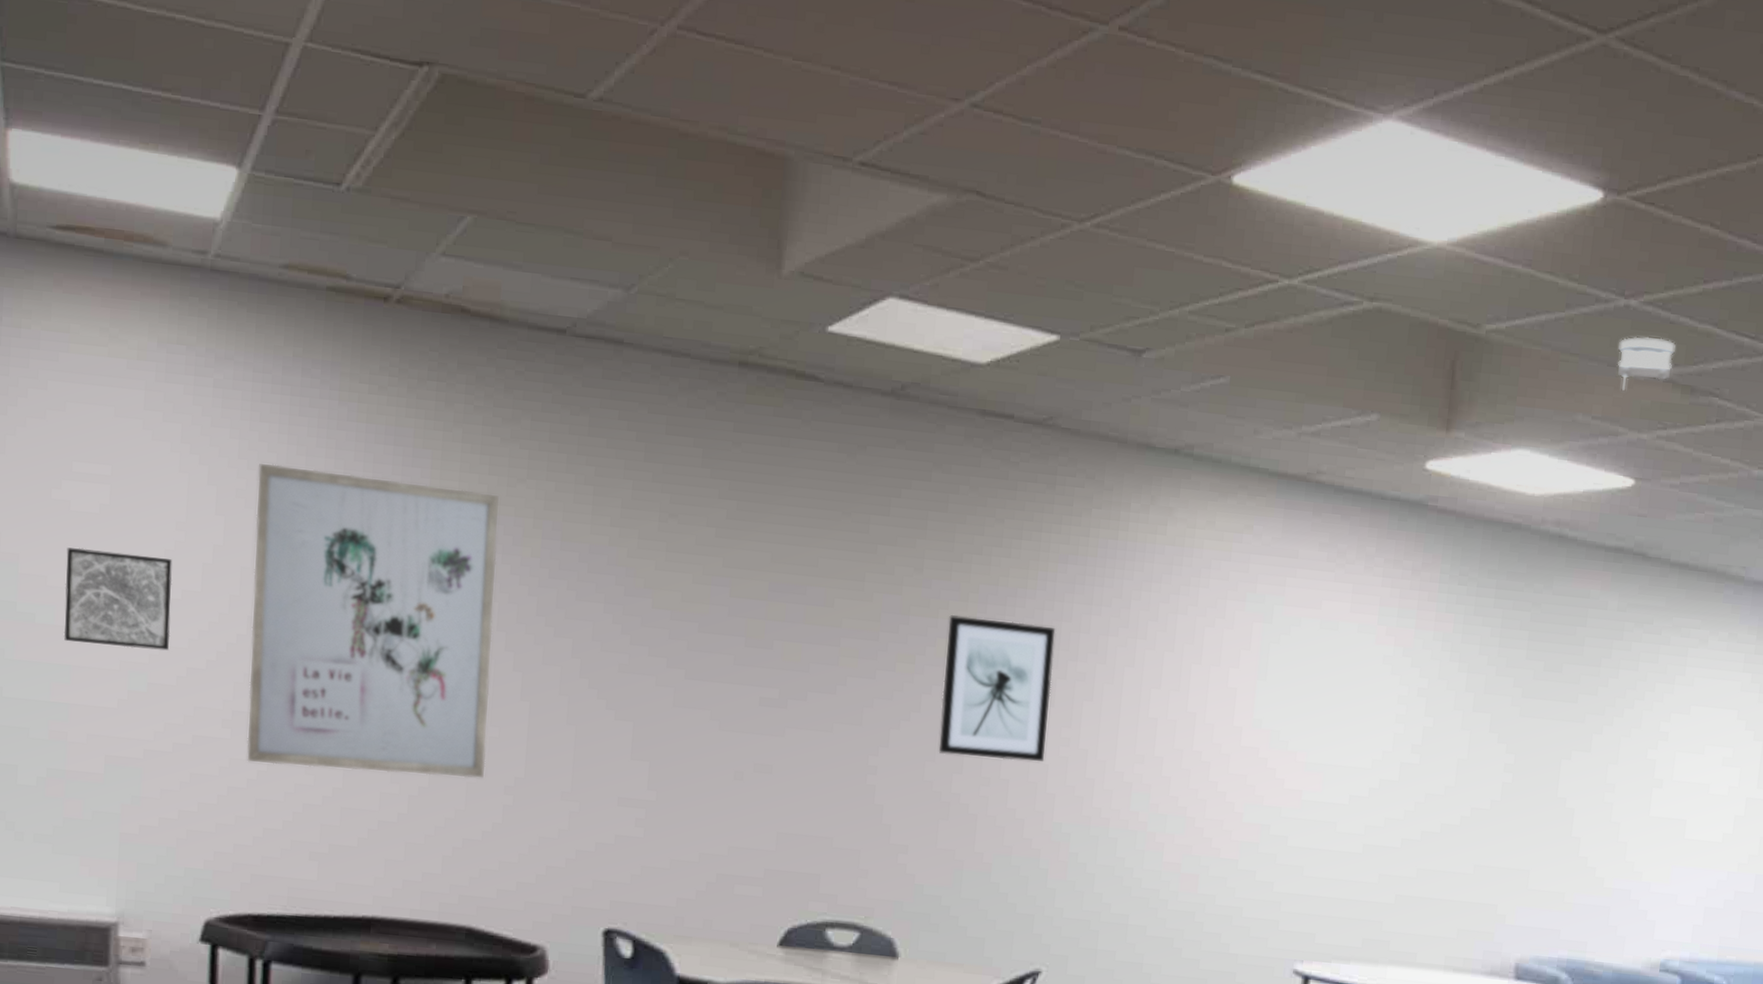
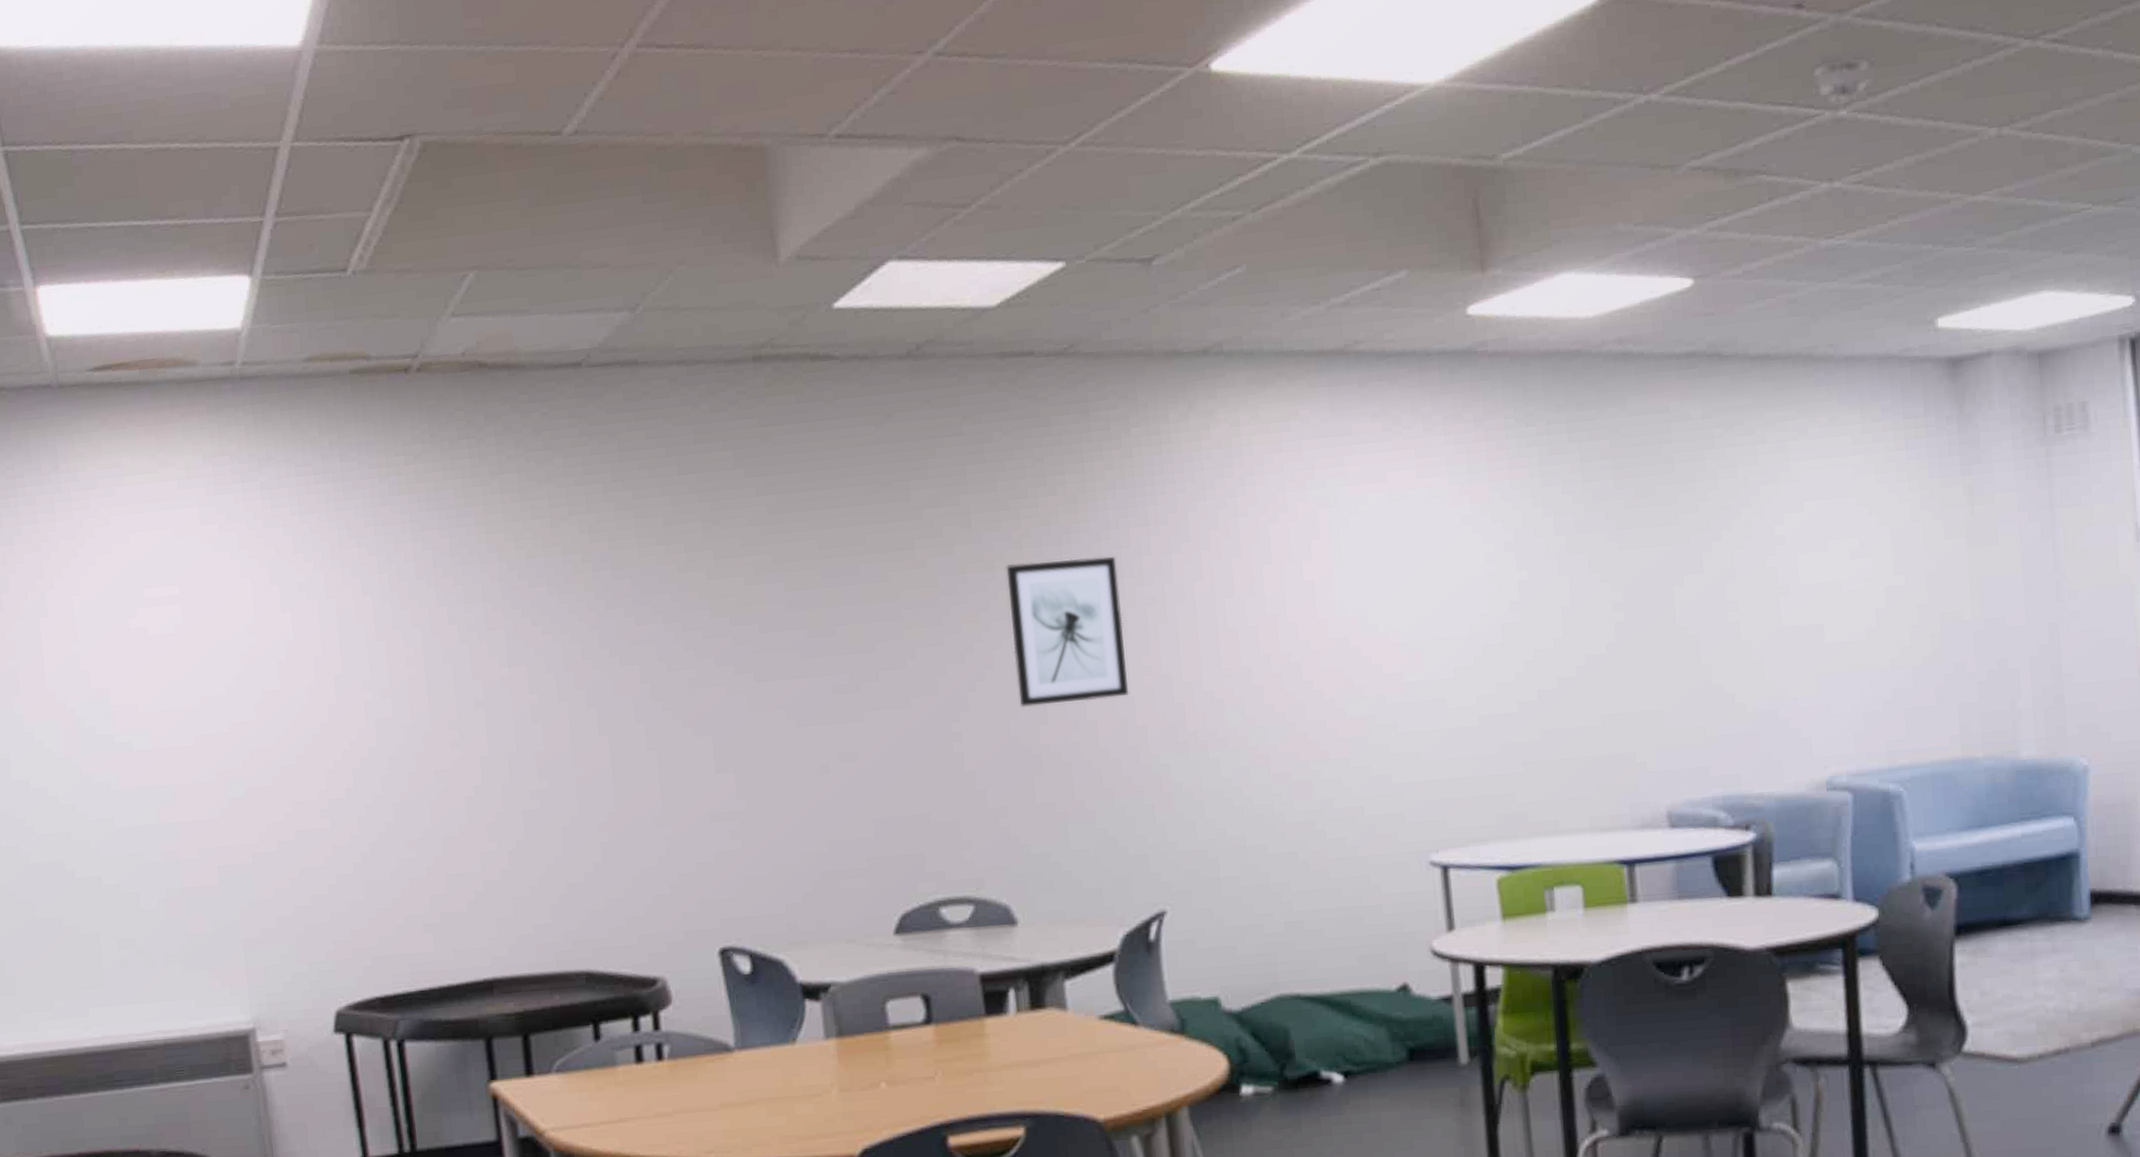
wall art: present [63,547,172,651] -> none [151,664,260,763]
wall art: present [247,464,499,778] -> none [315,538,577,847]
smoke detector: present [1617,336,1676,392] -> none [1647,126,1710,191]

